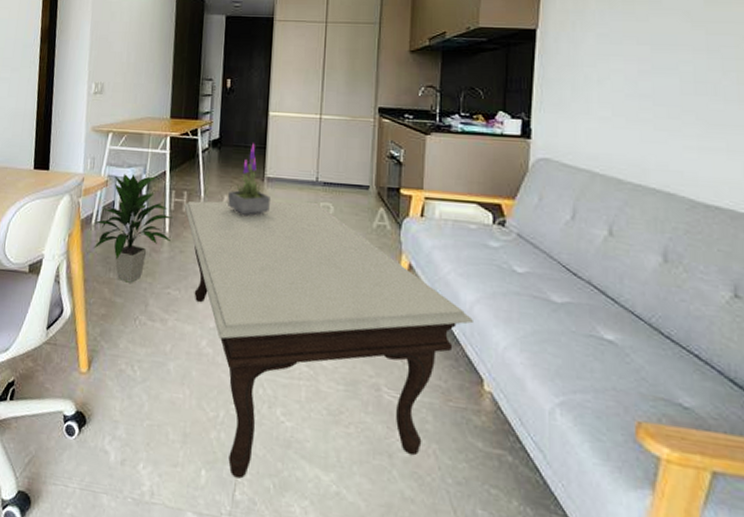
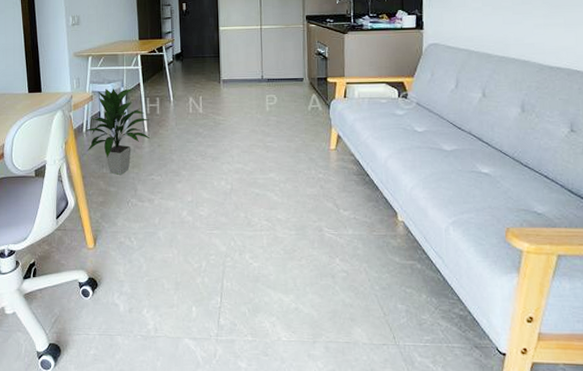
coffee table: present [184,201,473,479] -> none [158,95,387,309]
potted plant: present [228,143,270,218] -> none [193,54,227,113]

